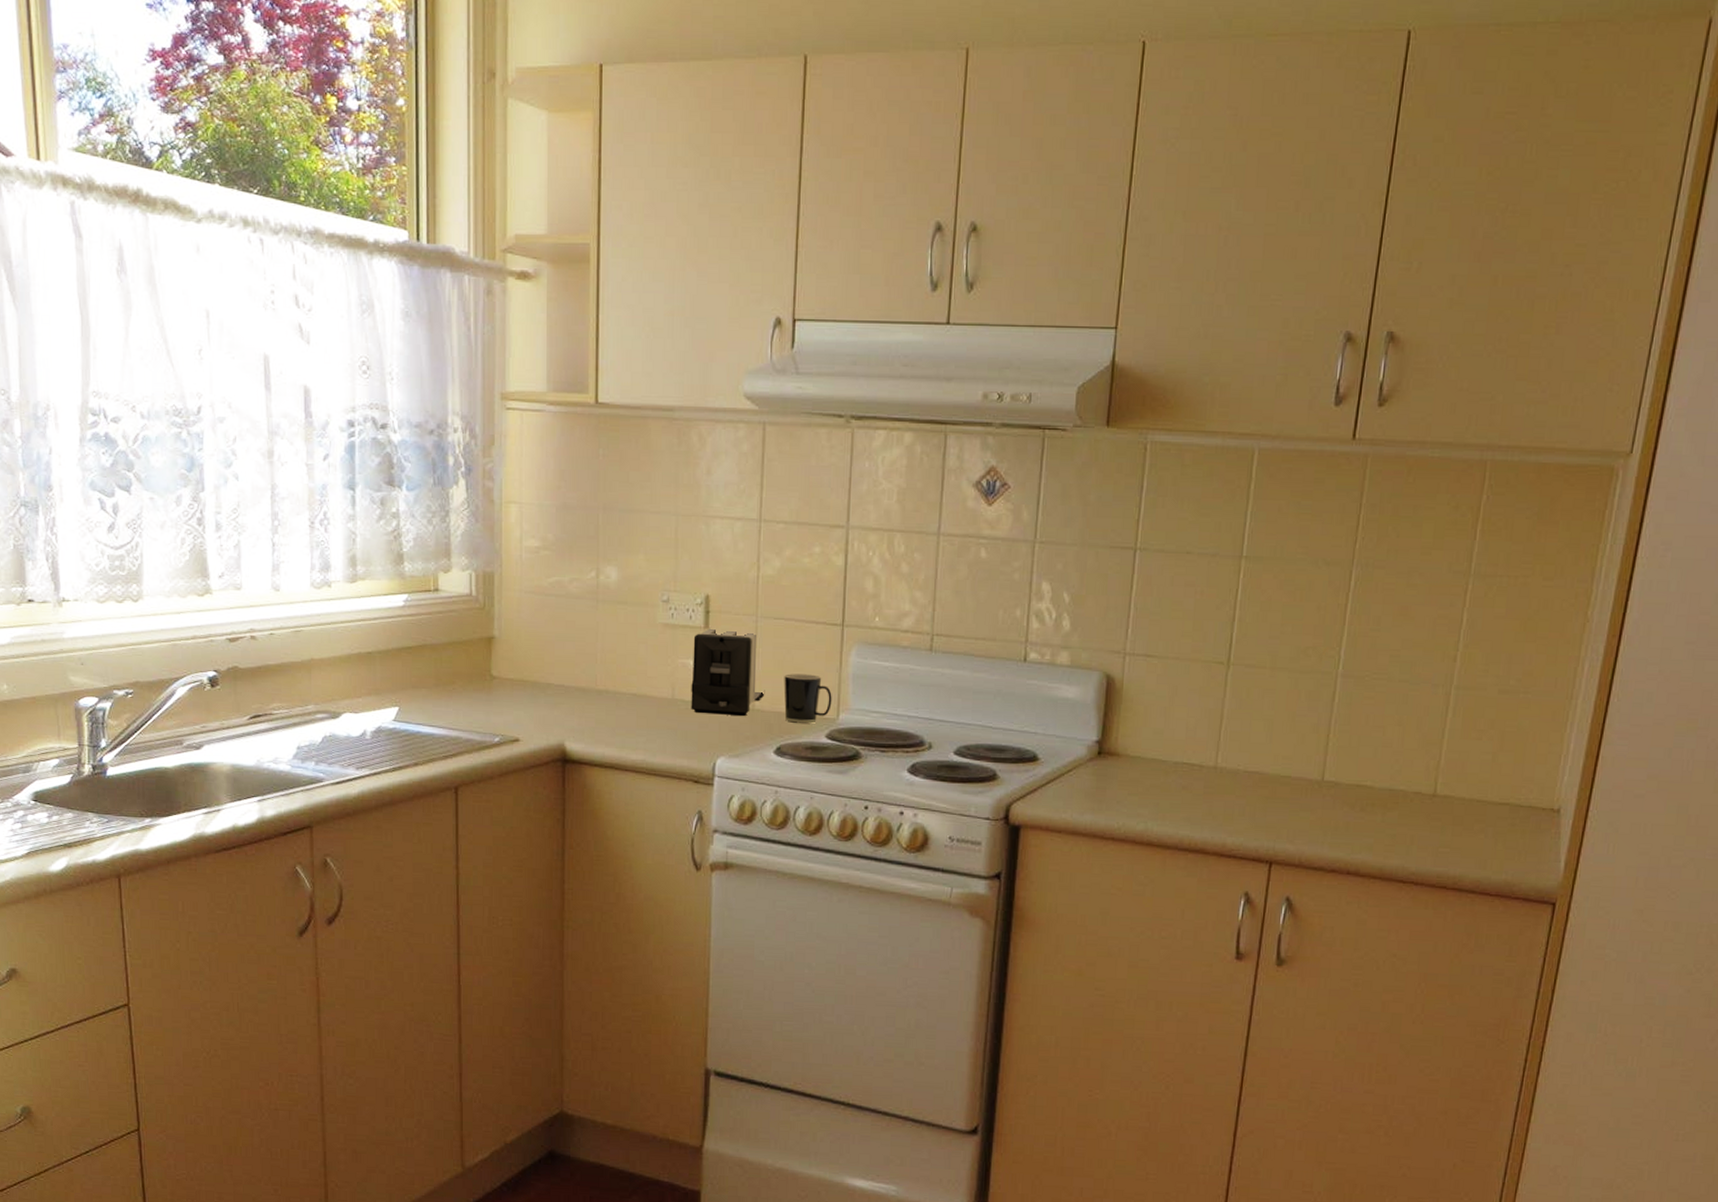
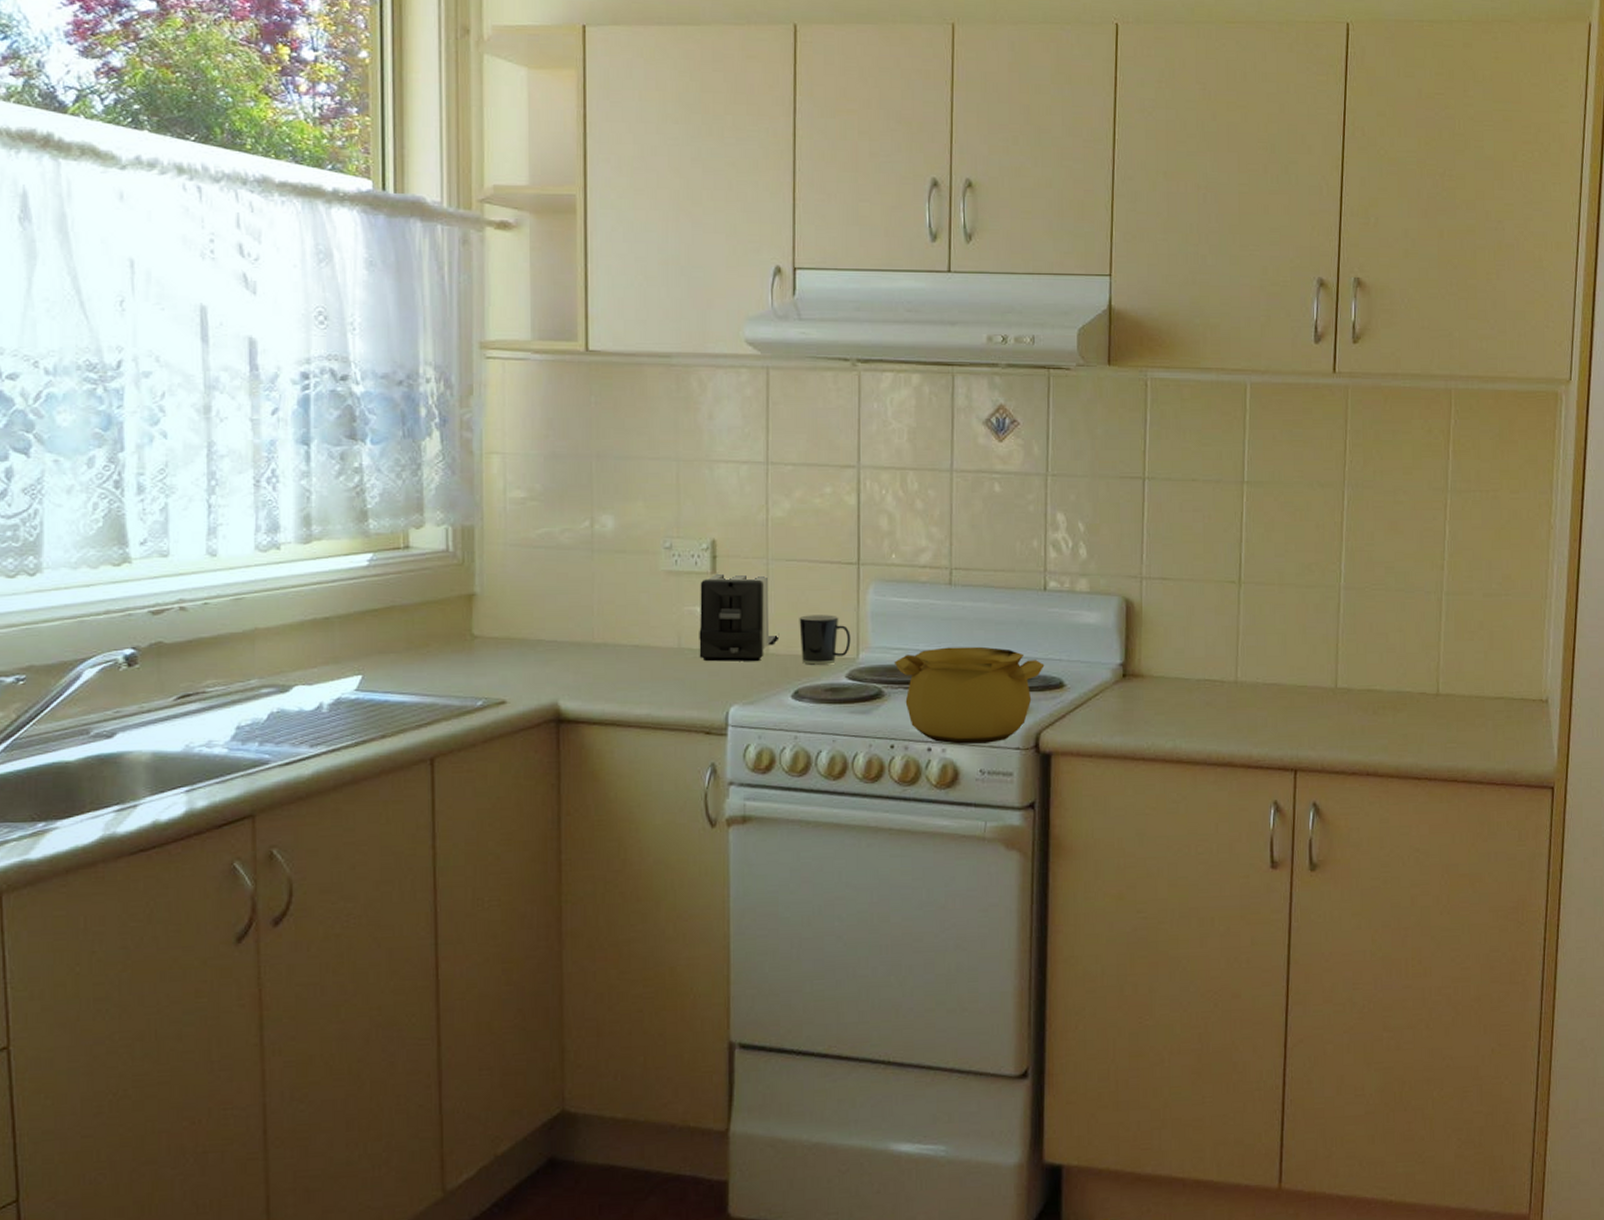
cooking pot: none [872,713,1020,812] -> present [894,646,1045,745]

